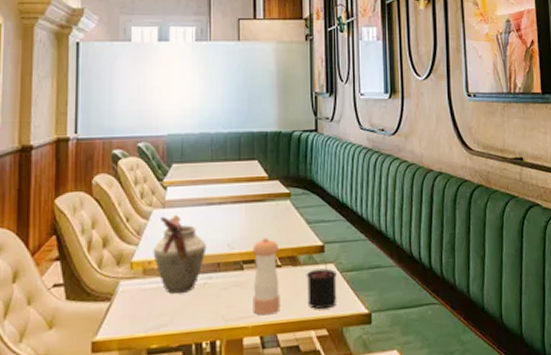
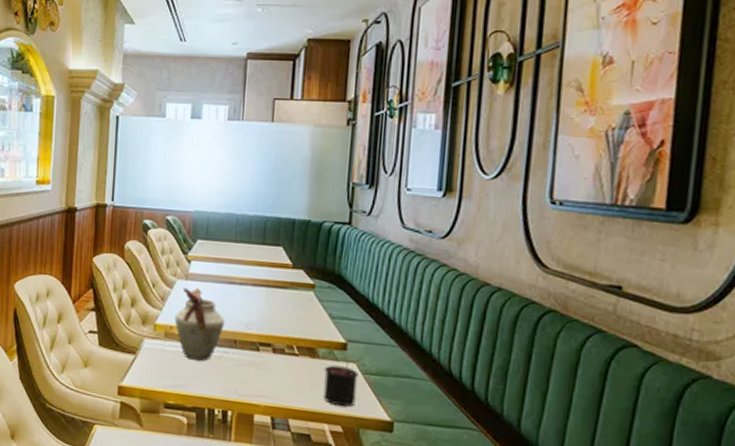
pepper shaker: present [252,238,280,316] -> none [266,324,297,400]

